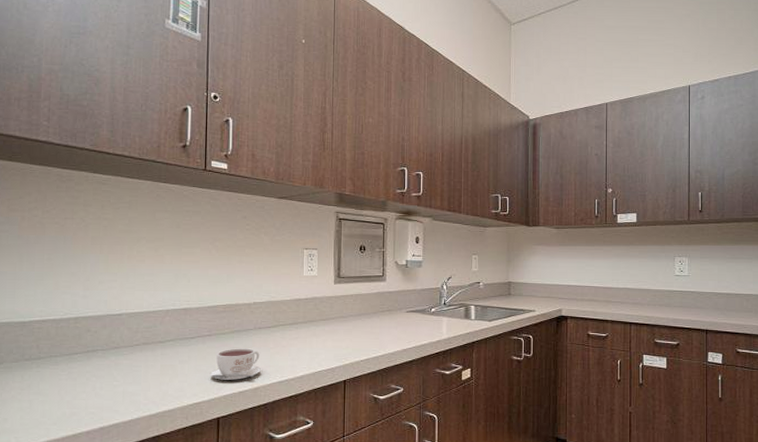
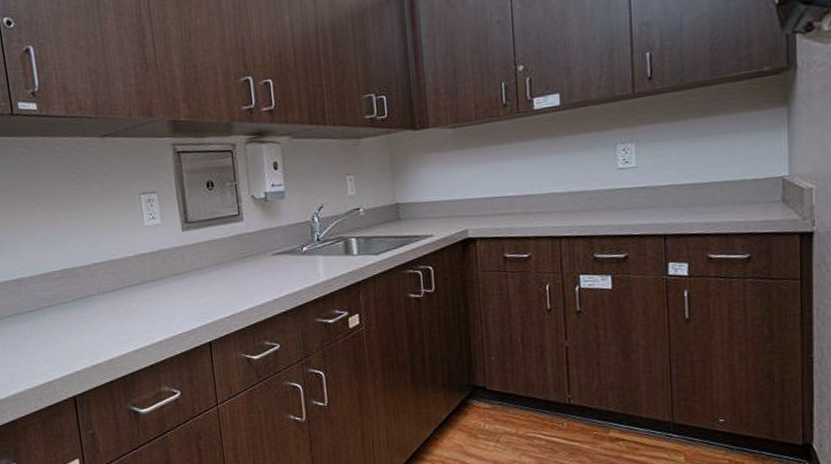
coffee cup: present [209,348,261,380] -> none [56,316,113,355]

